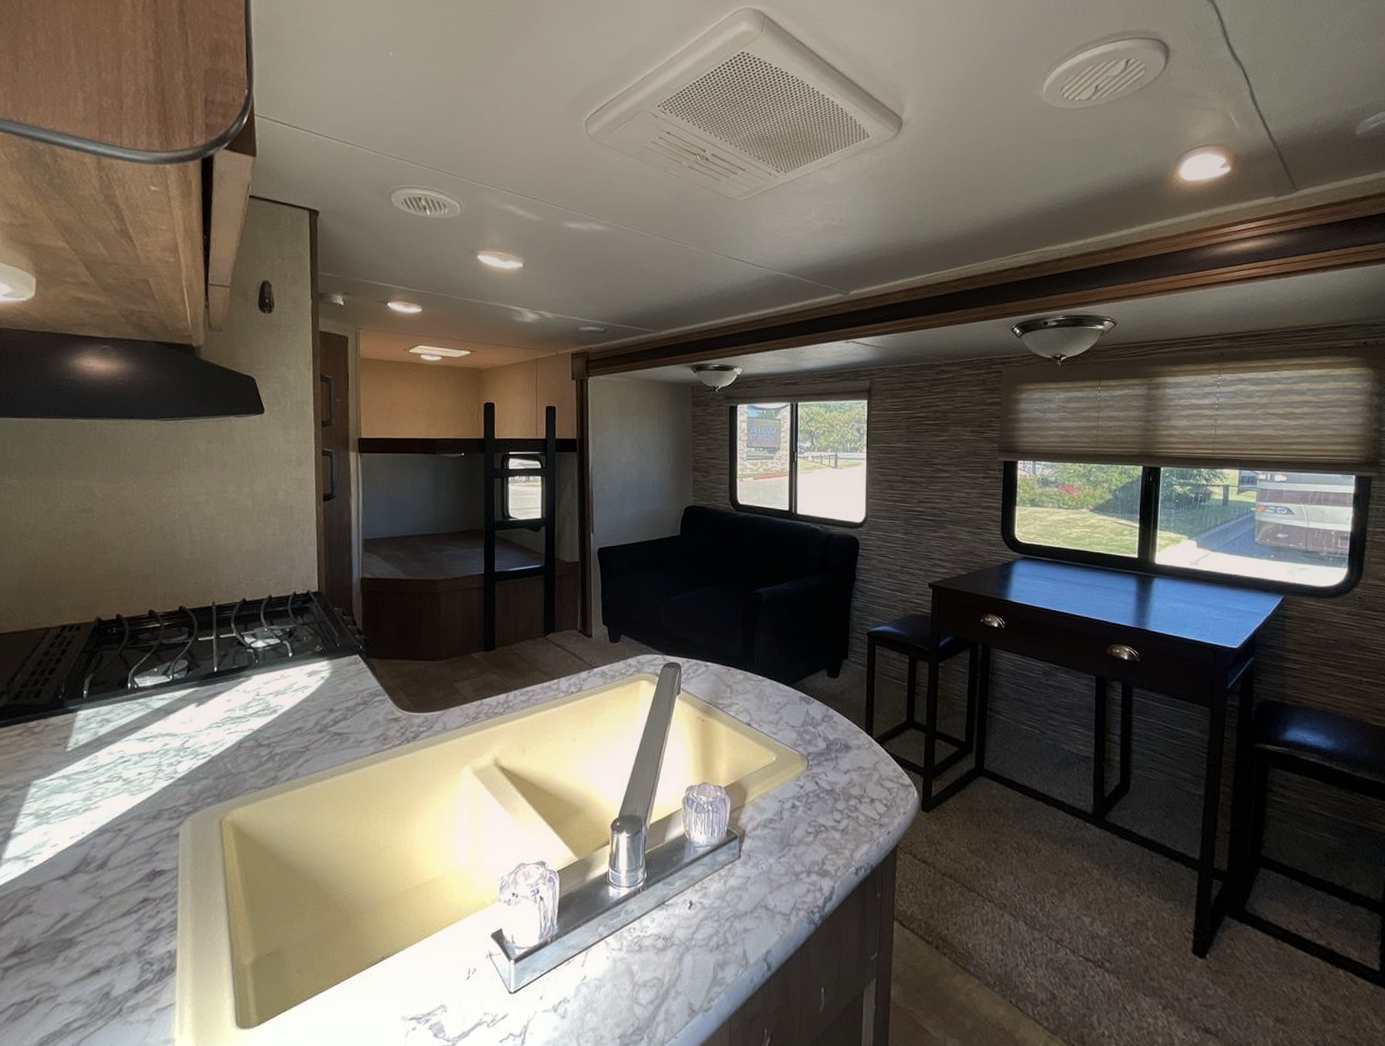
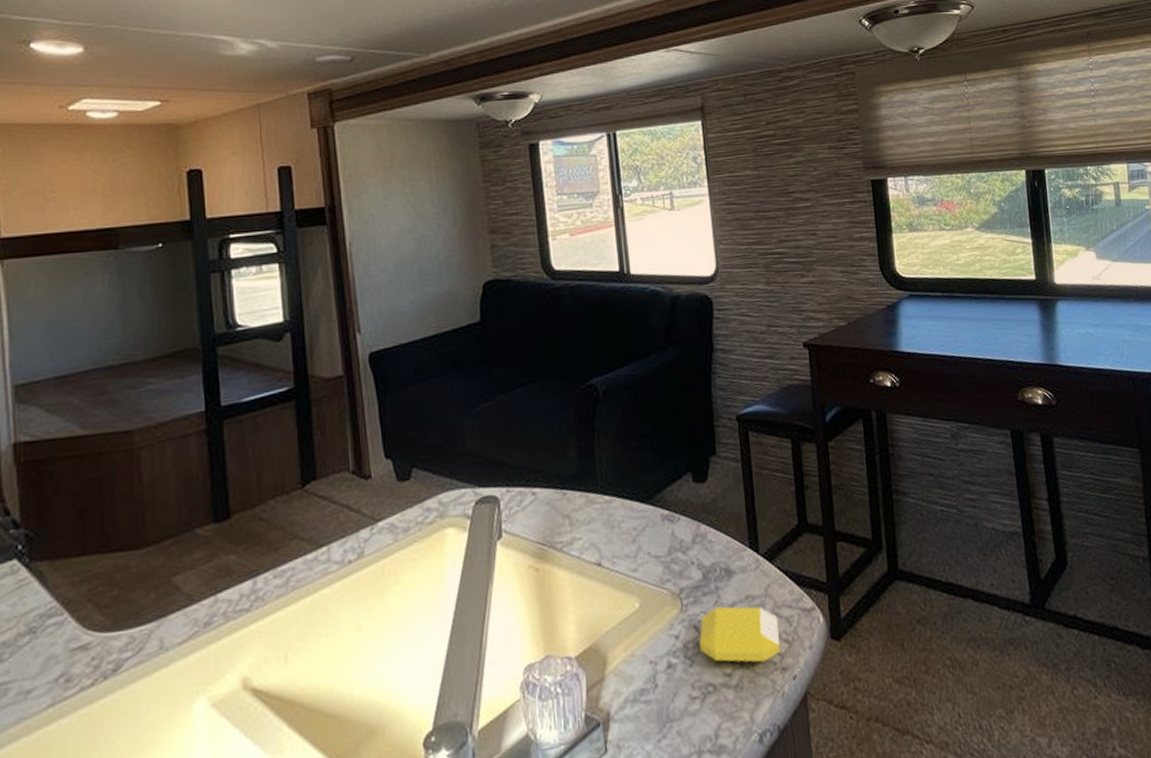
soap bar: none [818,771,882,817] -> present [699,606,780,663]

